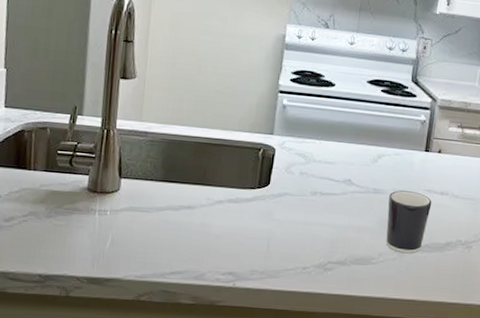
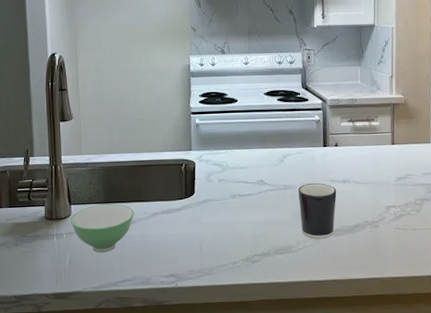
bowl: none [117,182,196,238] -> present [70,204,134,253]

